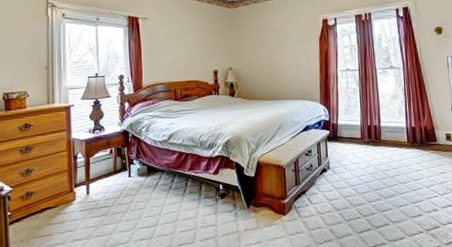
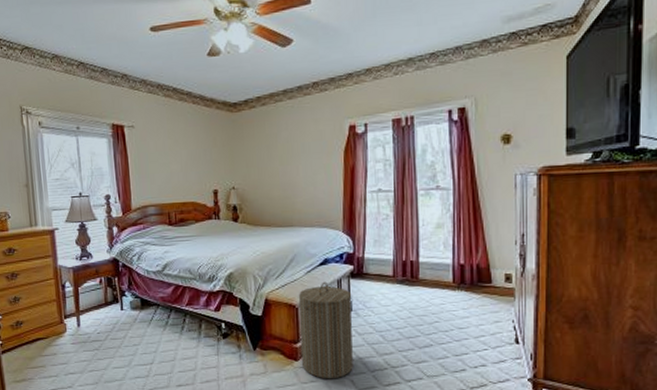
laundry hamper: none [285,145,332,230] -> present [298,281,353,379]

